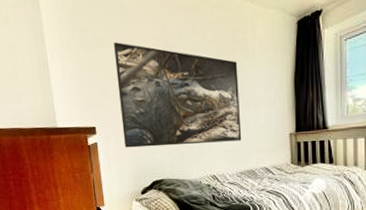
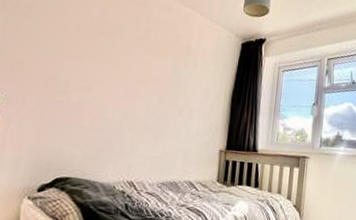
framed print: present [114,42,242,148] -> none [28,14,178,149]

